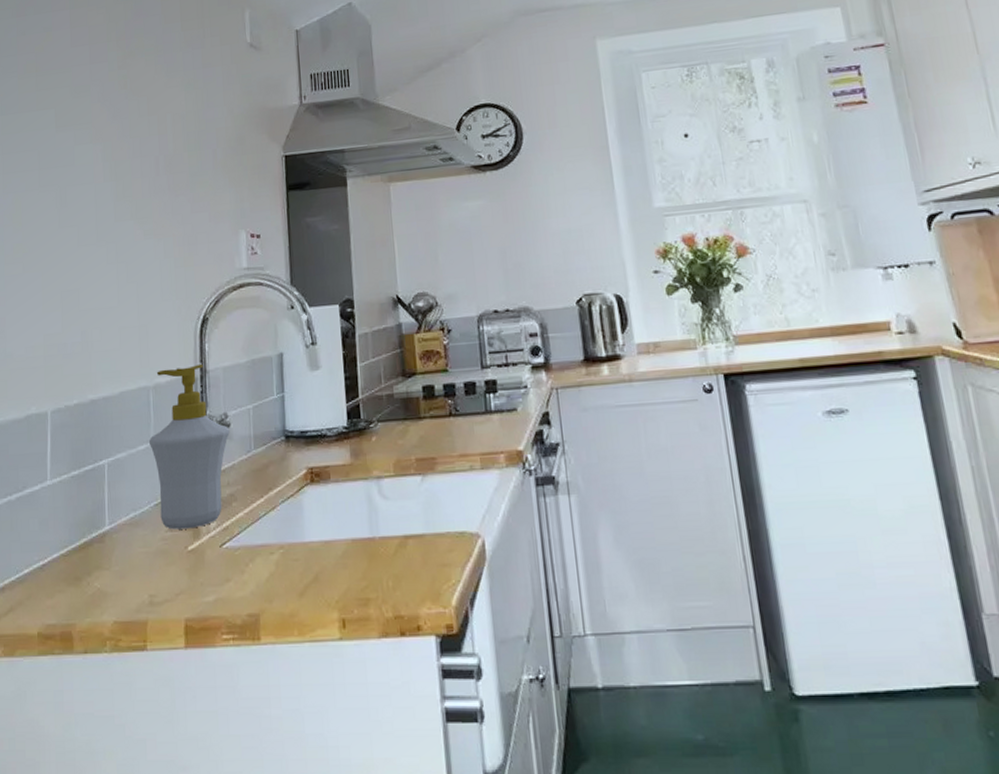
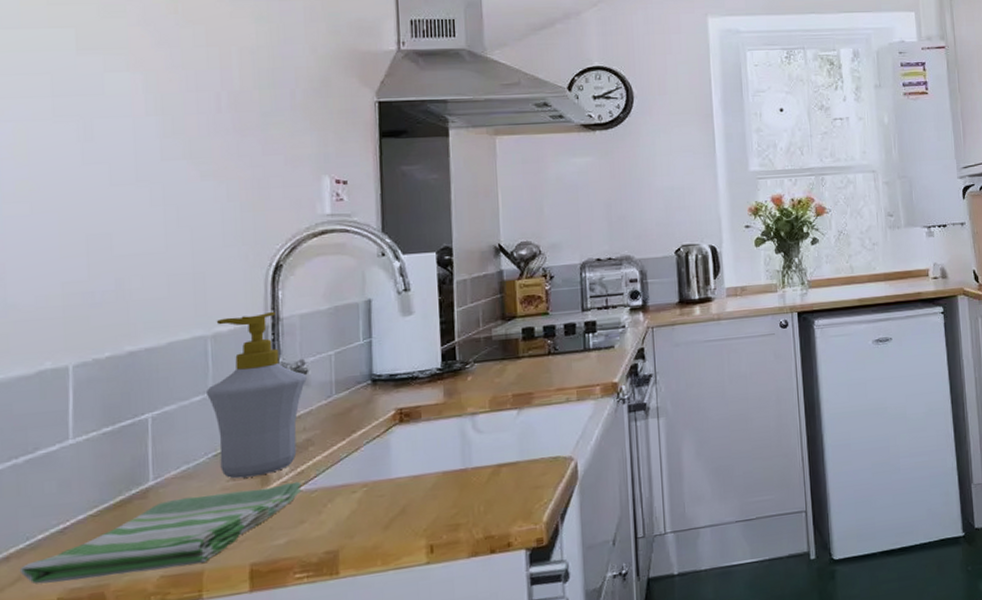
dish towel: none [11,537,227,618] -> present [19,481,302,585]

